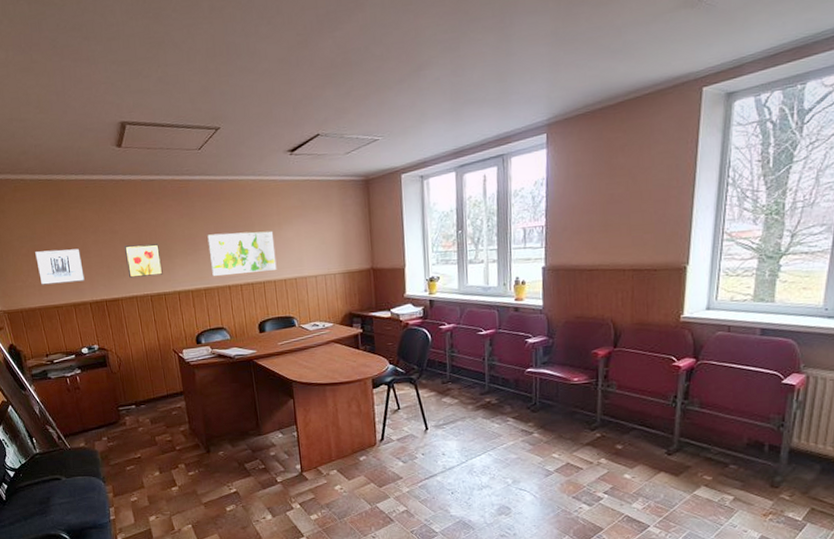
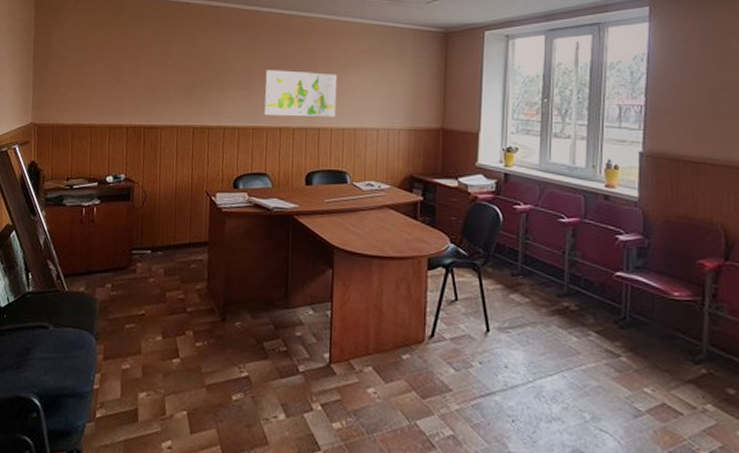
wall art: present [35,248,85,285] -> none [80,65,129,103]
wall art: present [124,243,163,278] -> none [174,71,213,106]

